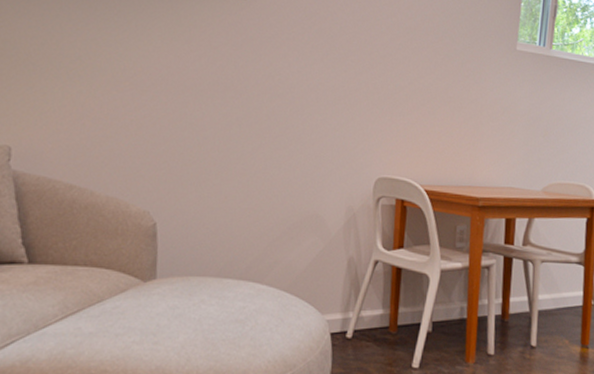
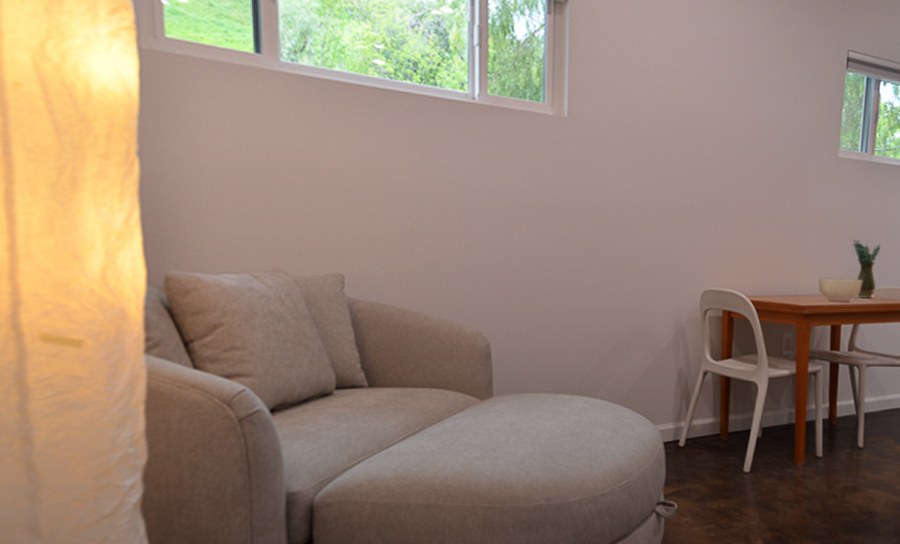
bowl: none [493,170,538,196] -> present [817,278,862,302]
vase: none [528,132,557,193] -> present [852,239,881,299]

